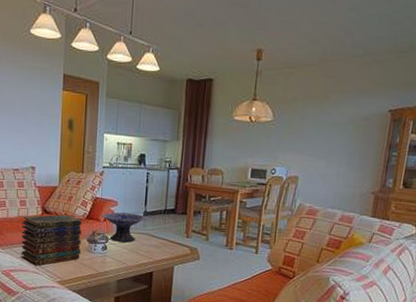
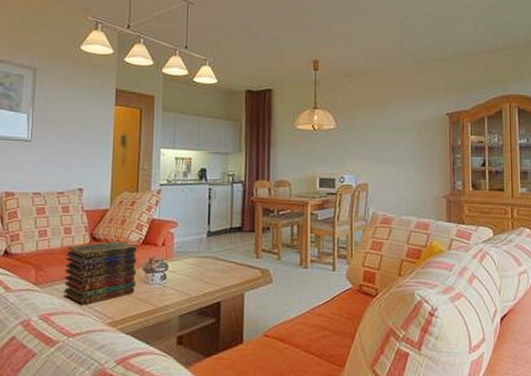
decorative bowl: present [102,212,146,243] -> none [160,234,210,269]

